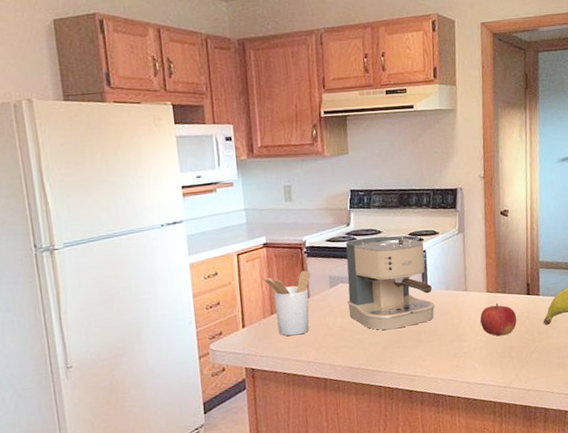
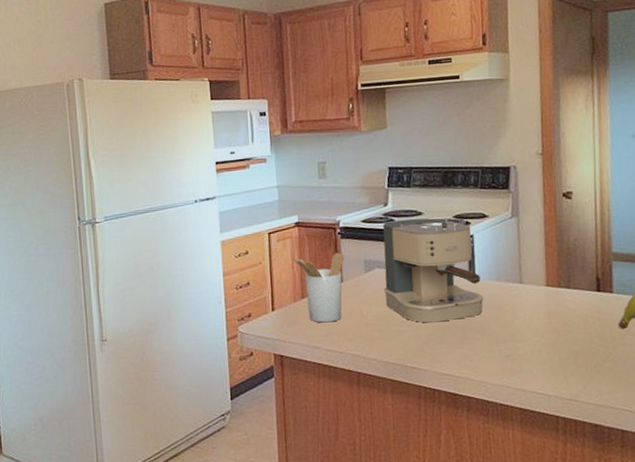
fruit: present [480,303,517,336] -> none [538,299,585,339]

